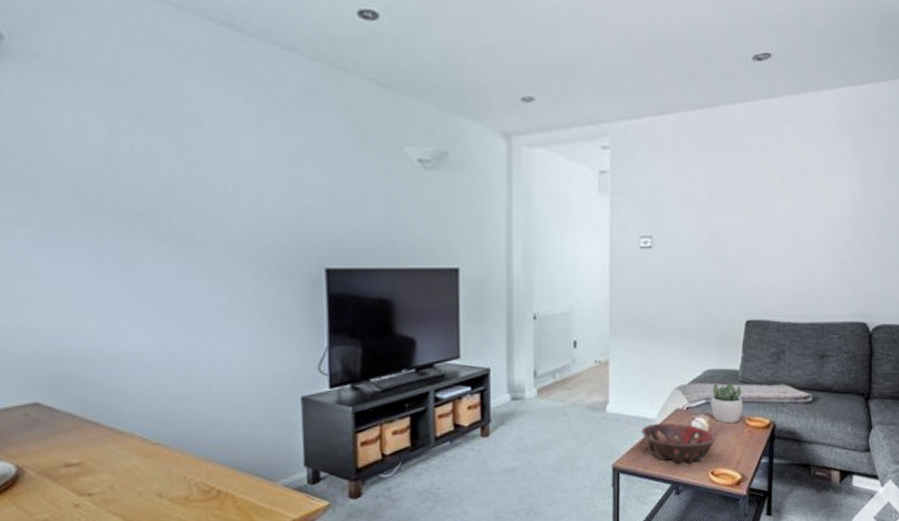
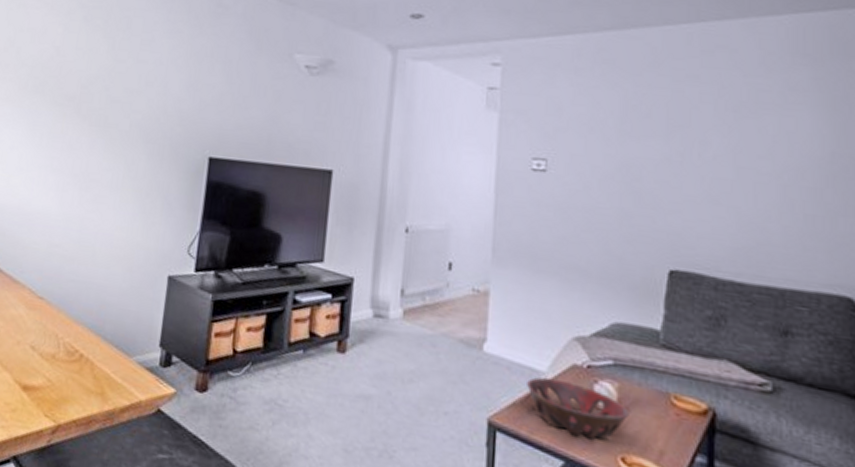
succulent plant: present [710,383,744,424] -> none [620,342,668,399]

